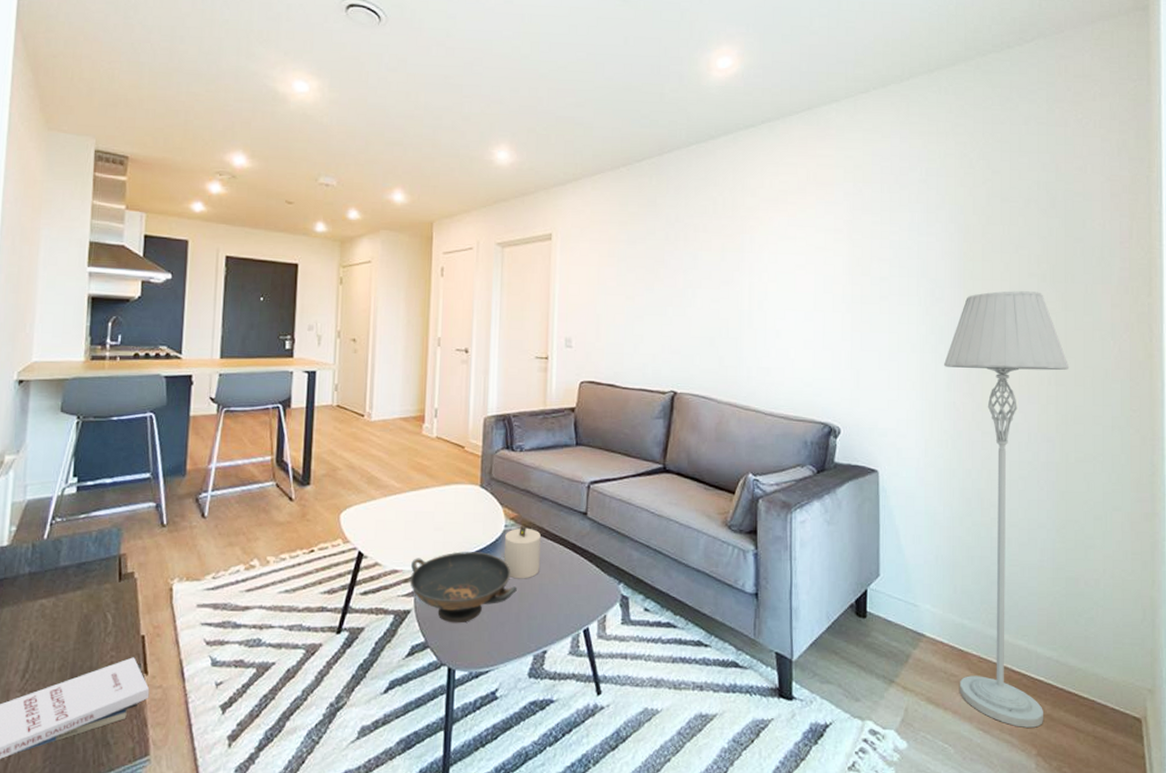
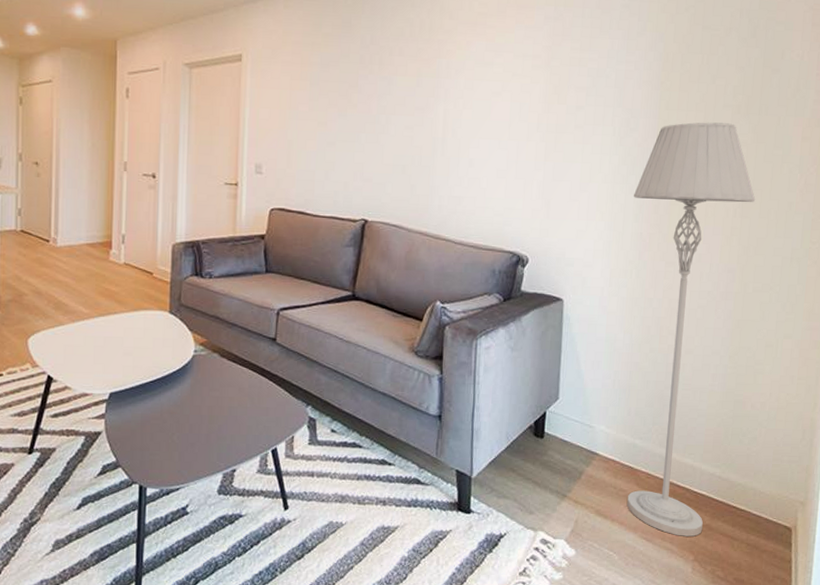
decorative bowl: present [409,551,517,623] -> none [100,376,206,444]
candle: present [504,526,541,579] -> none [193,351,230,402]

